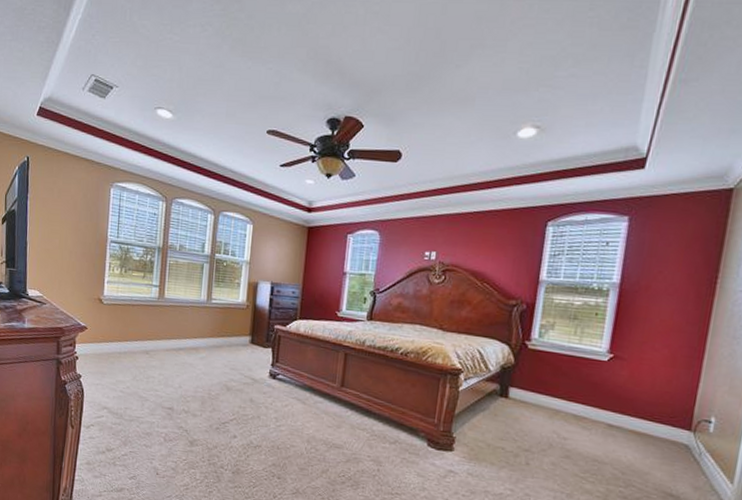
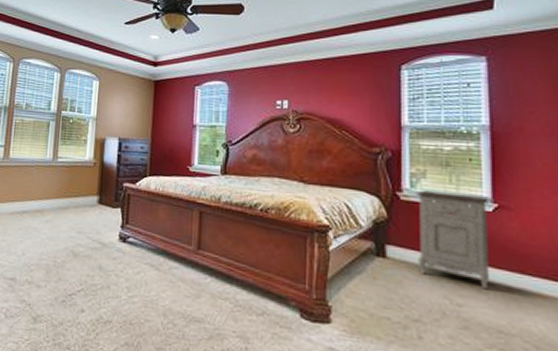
nightstand: none [535,340,608,427] -> present [416,190,490,290]

